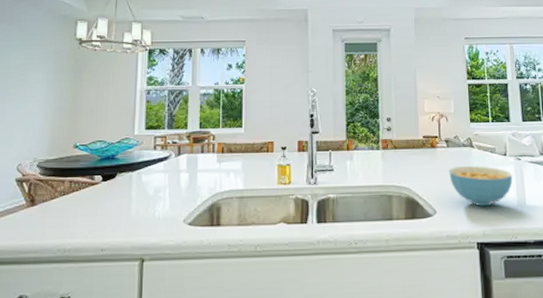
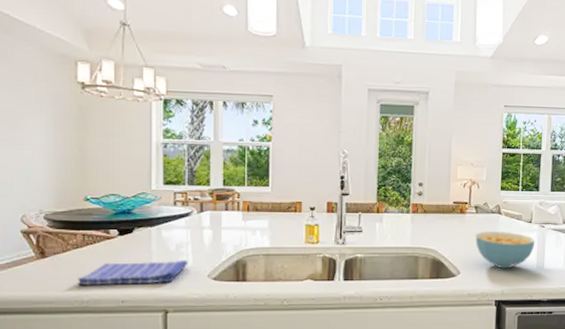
dish towel: none [62,204,166,234] -> present [78,260,189,286]

